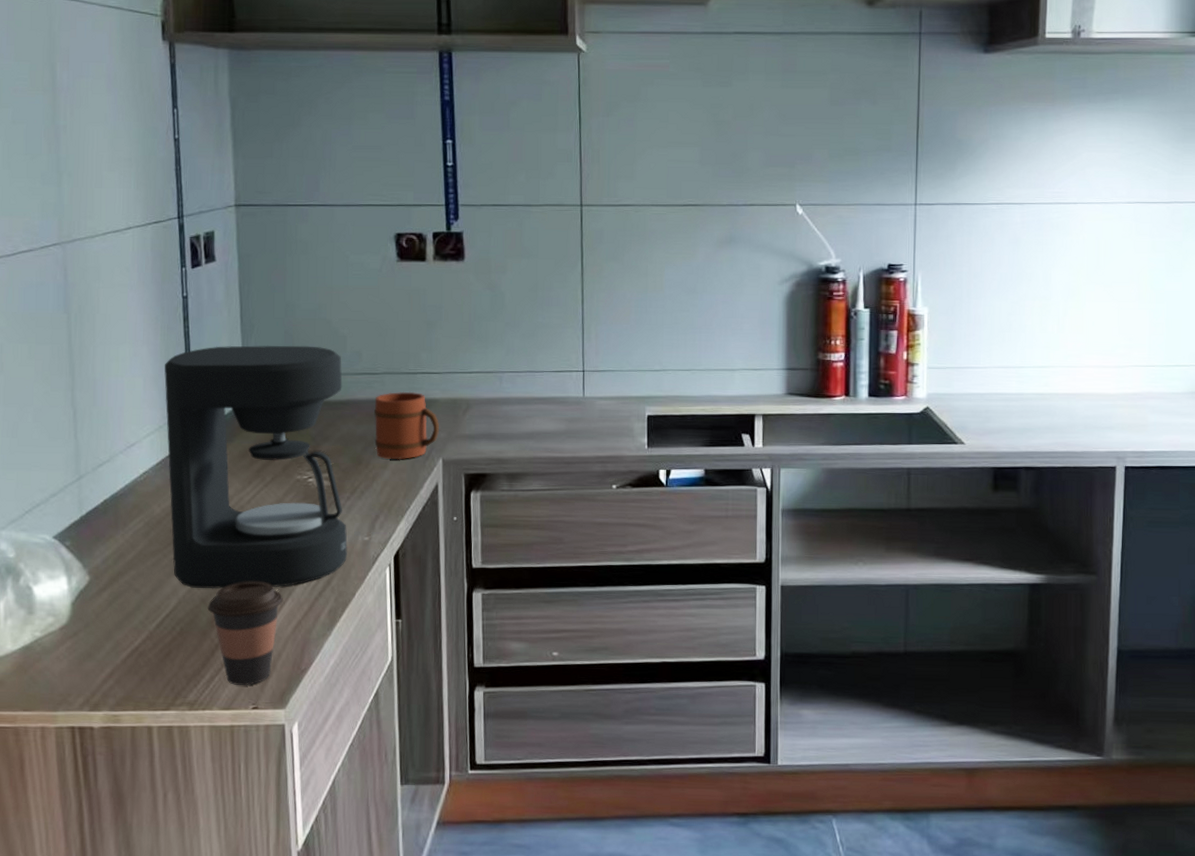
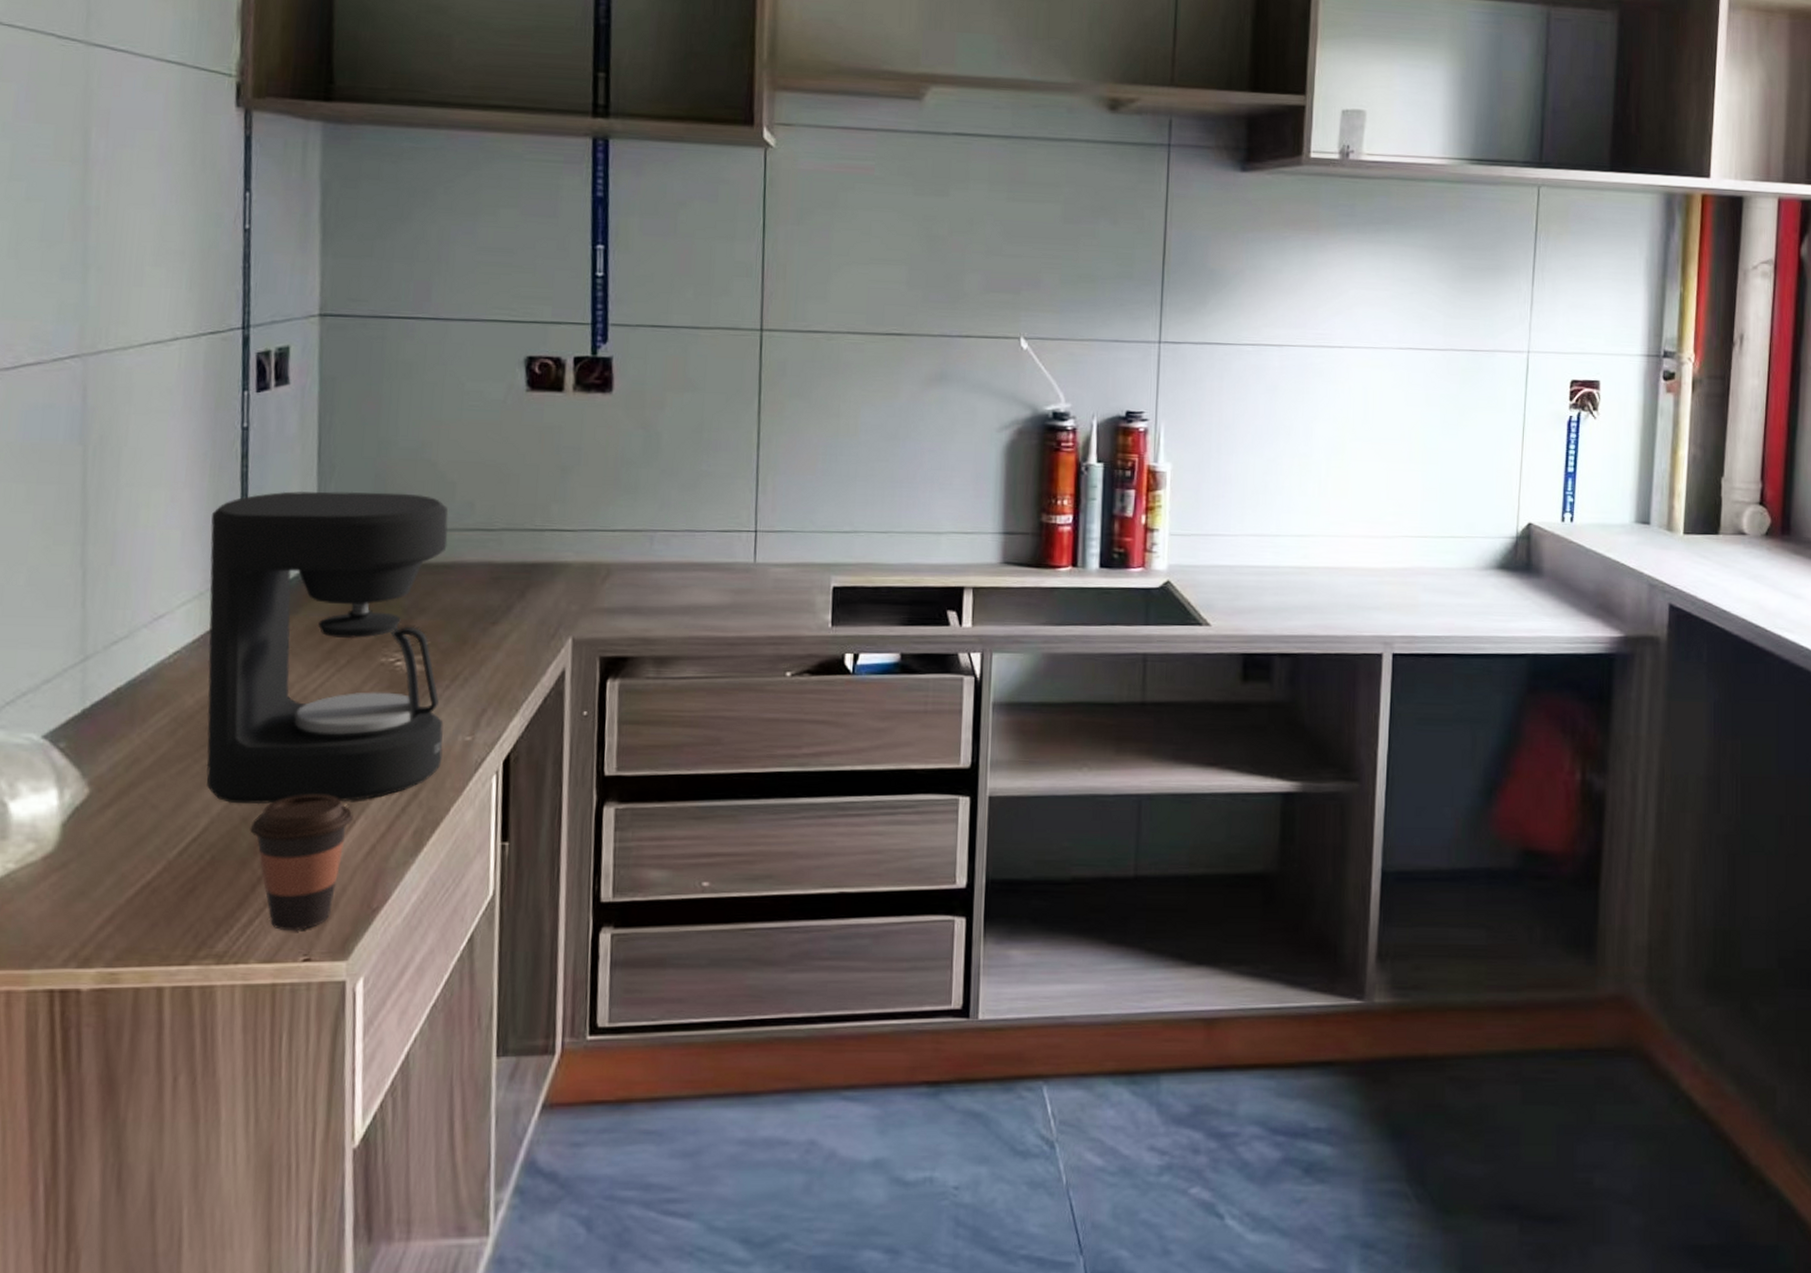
mug: present [374,391,439,460] -> none [485,552,570,639]

